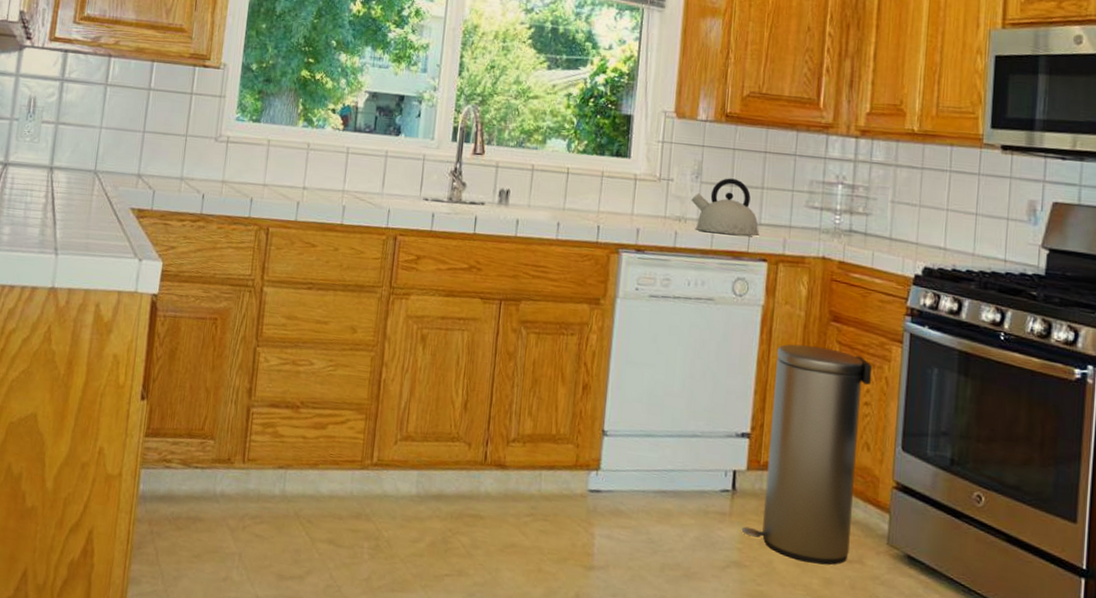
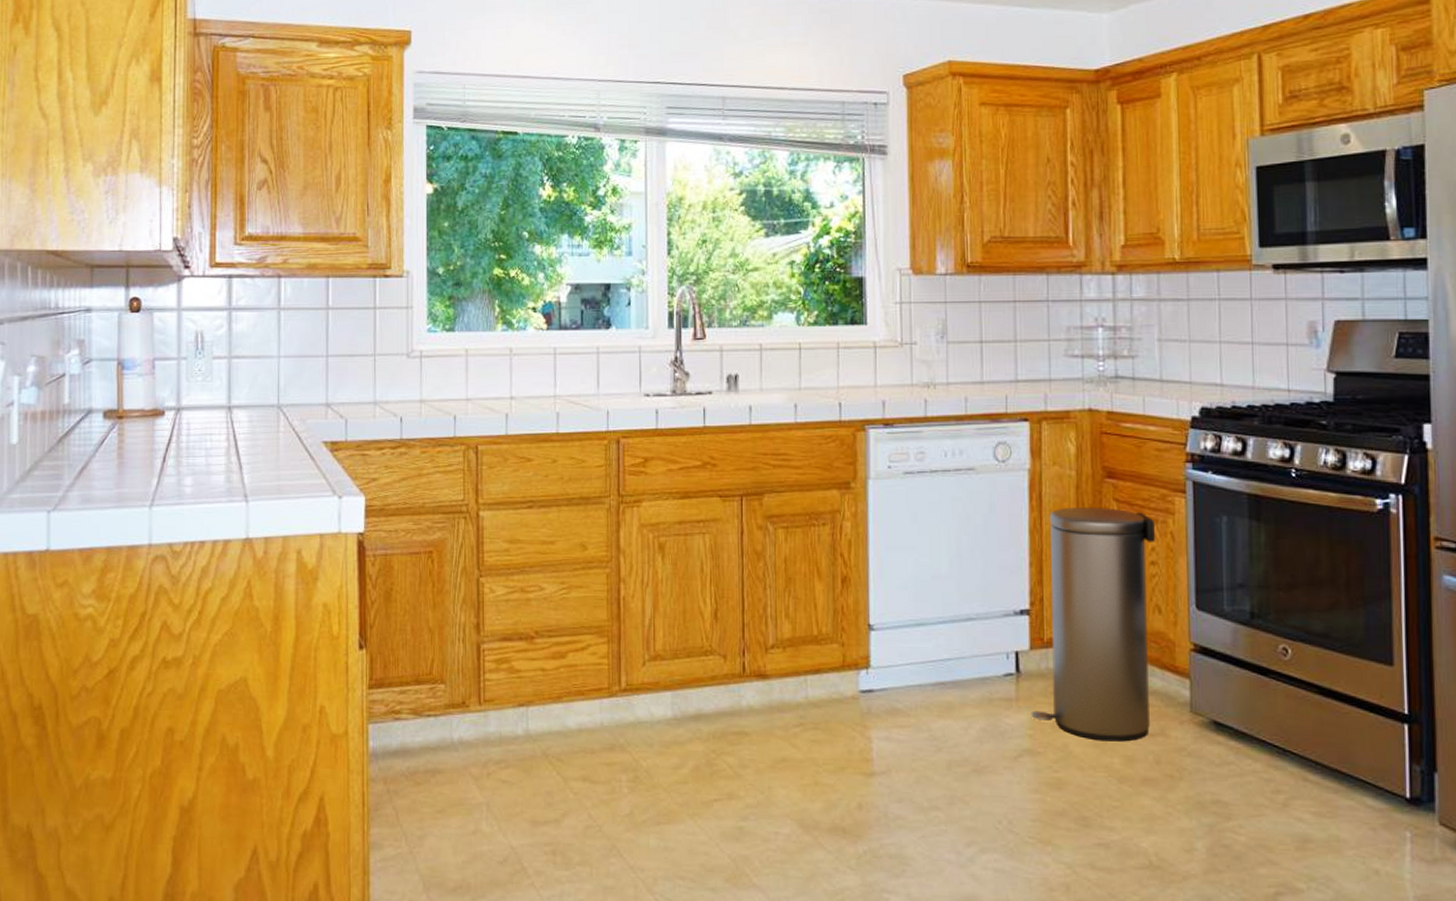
kettle: present [691,178,759,237] -> none [938,334,1017,397]

